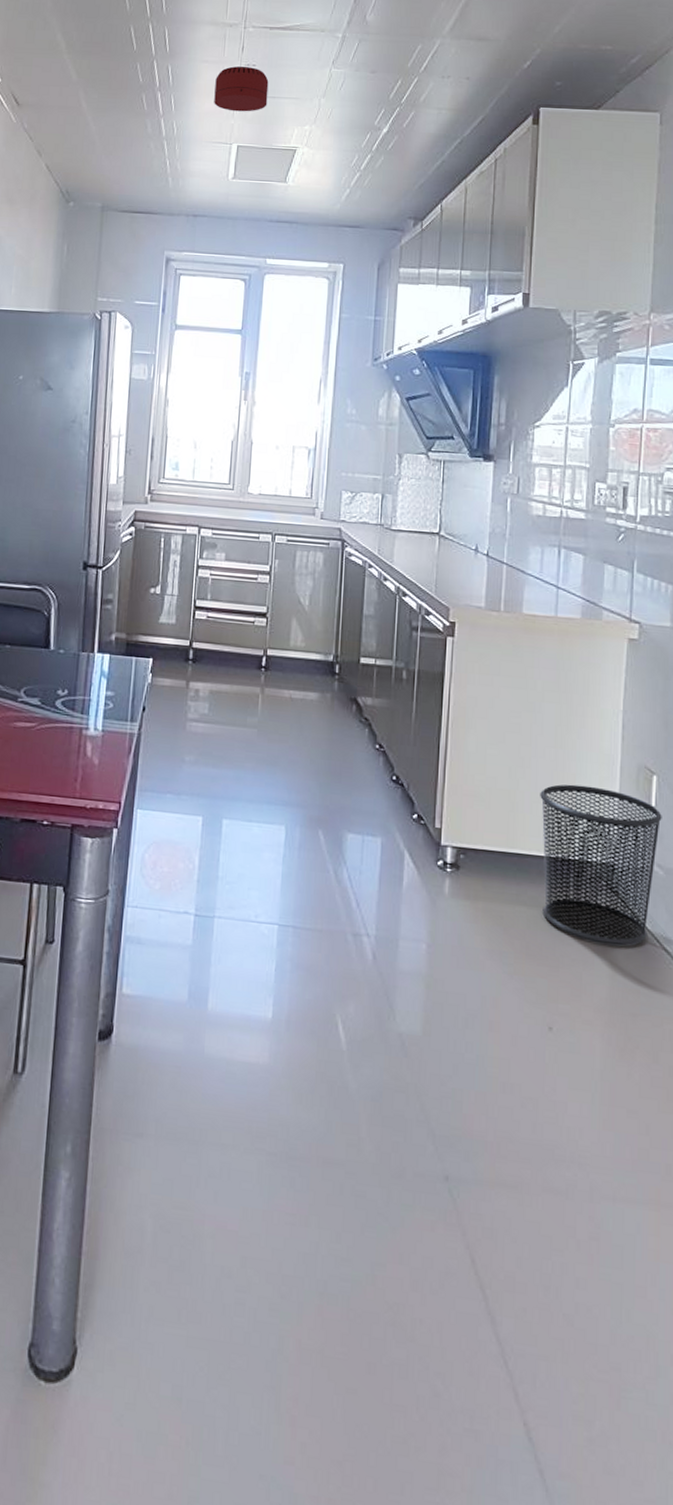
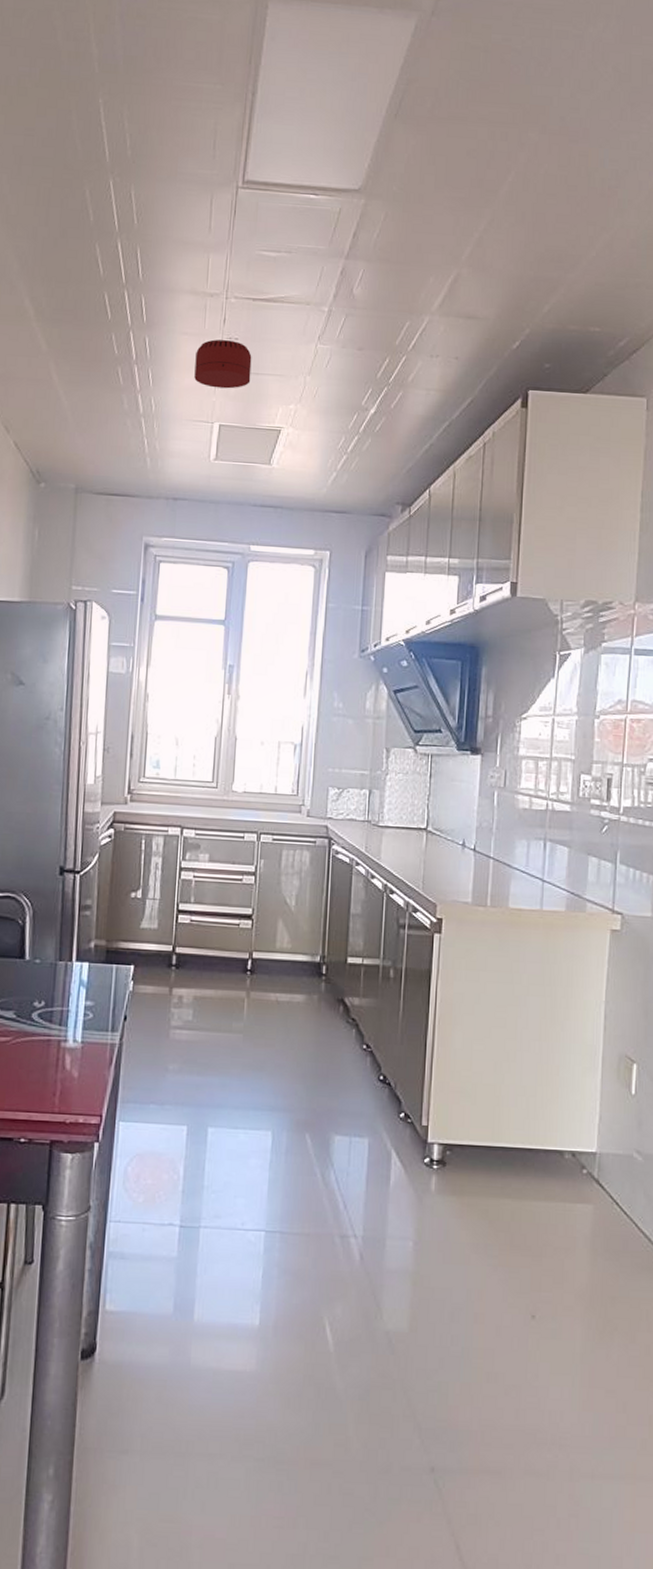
waste bin: present [540,784,662,946] -> none [525,1076,642,1232]

